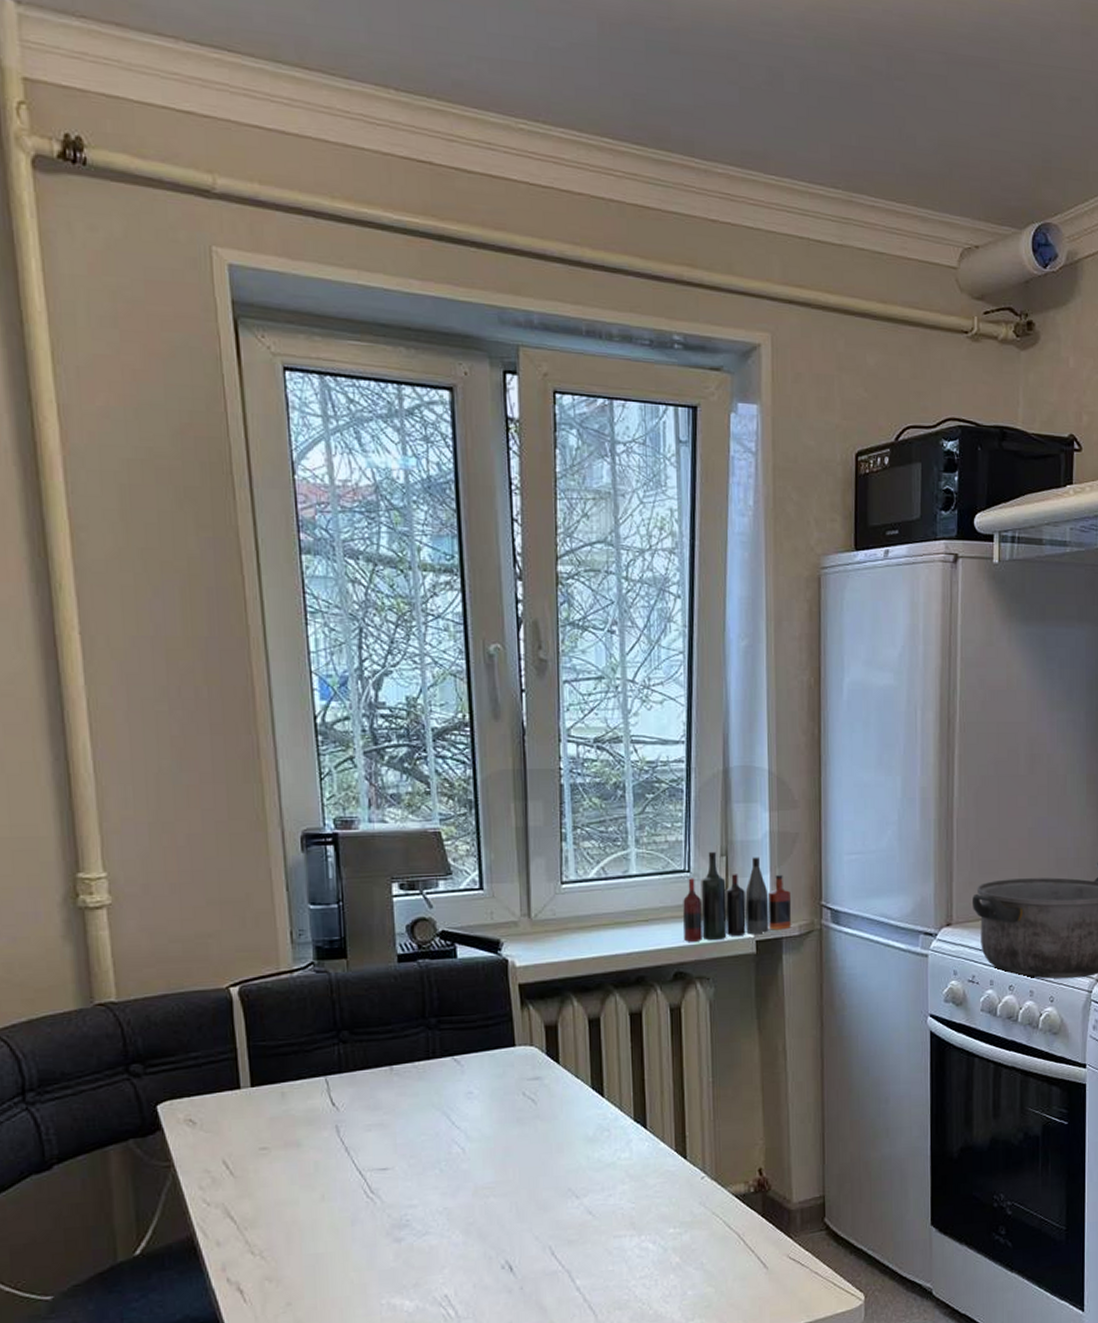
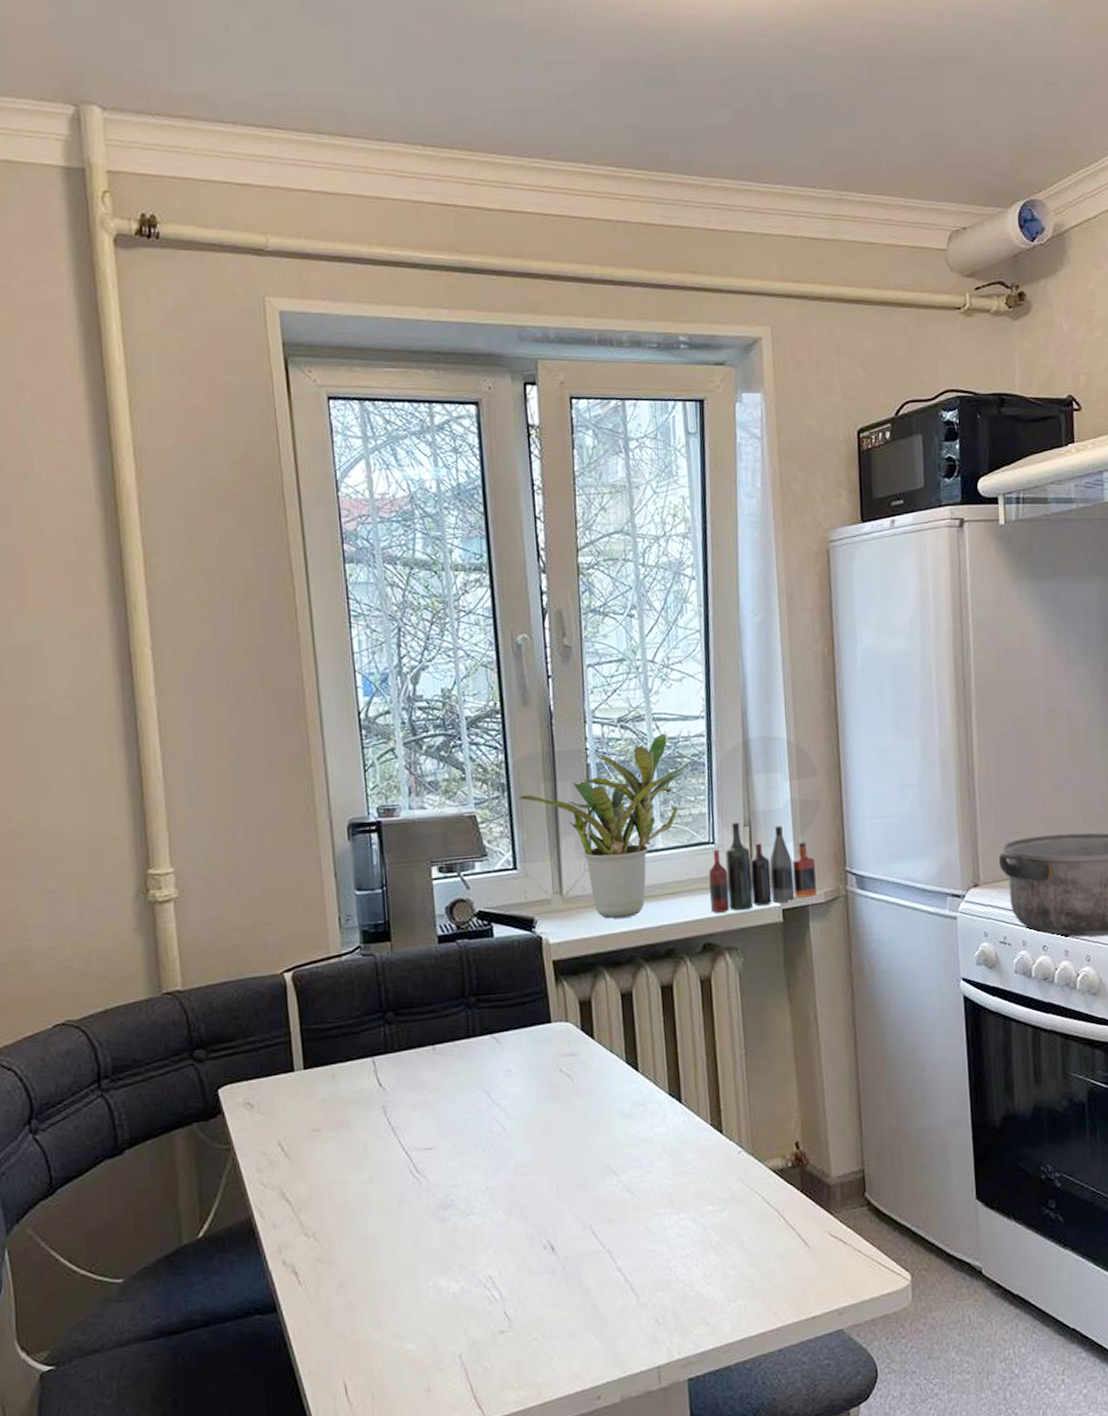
potted plant: none [486,756,674,944] -> present [518,733,696,919]

